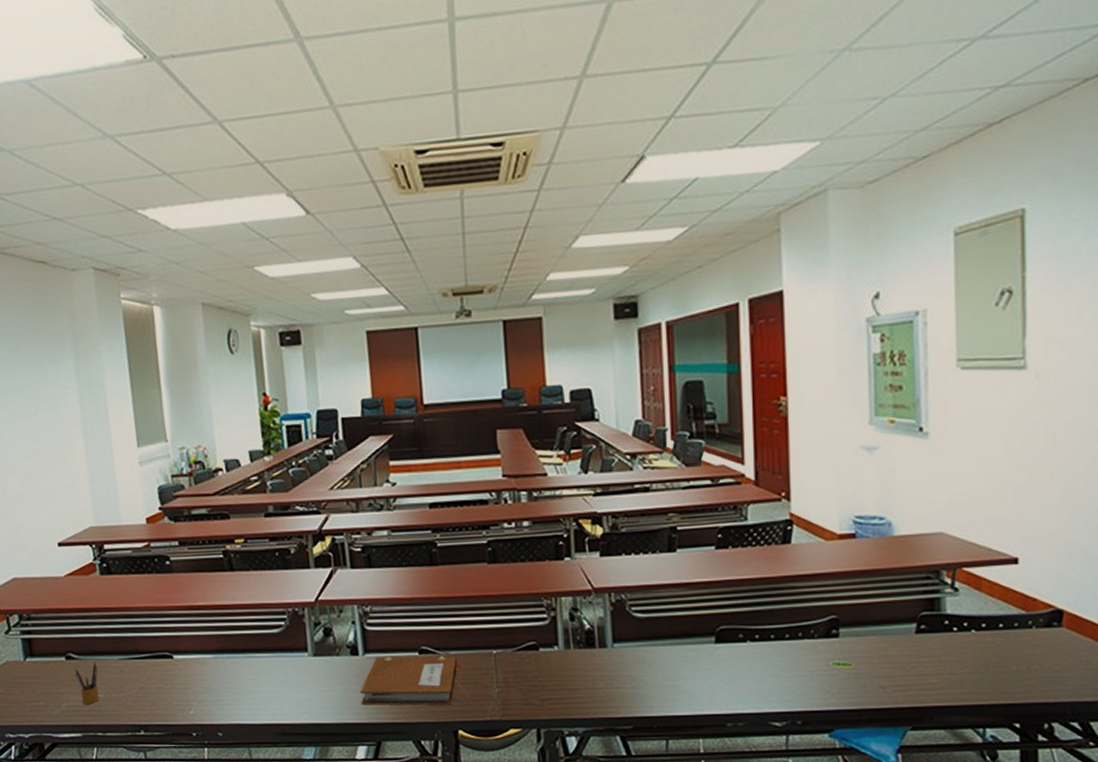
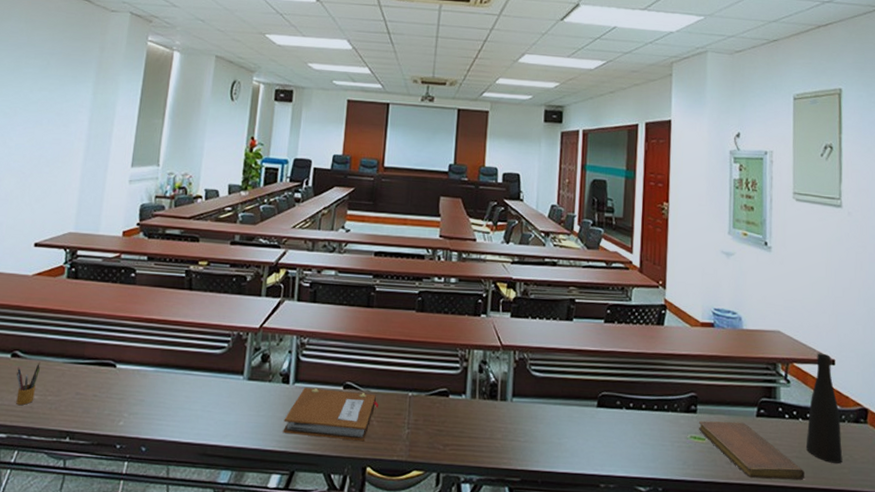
notebook: none [841,641,981,700] -> present [698,420,805,481]
vase: none [980,552,1029,675] -> present [805,353,843,464]

